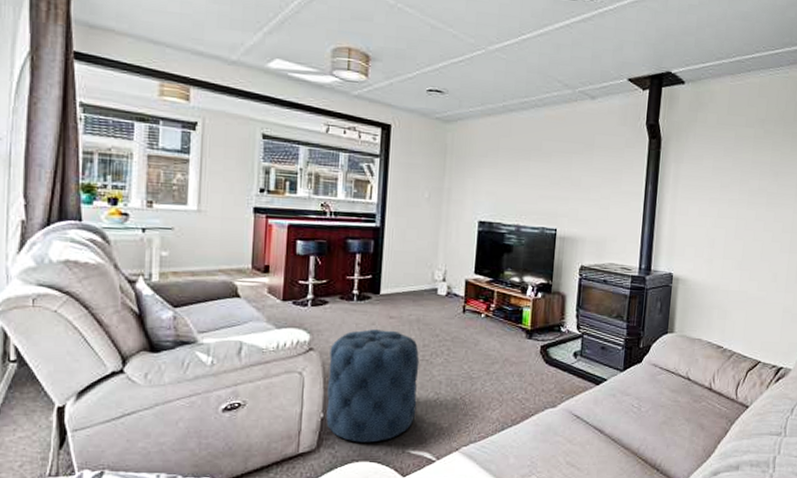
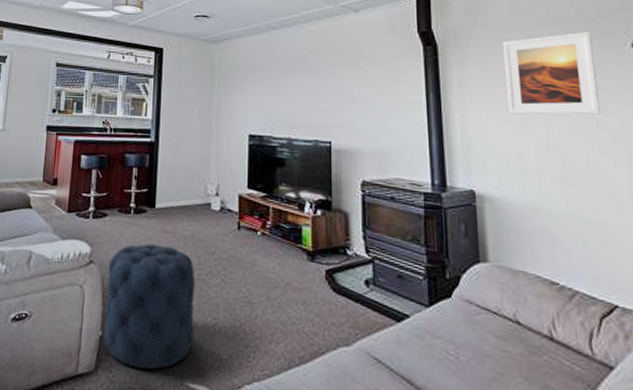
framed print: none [710,133,786,209] -> present [503,31,601,115]

